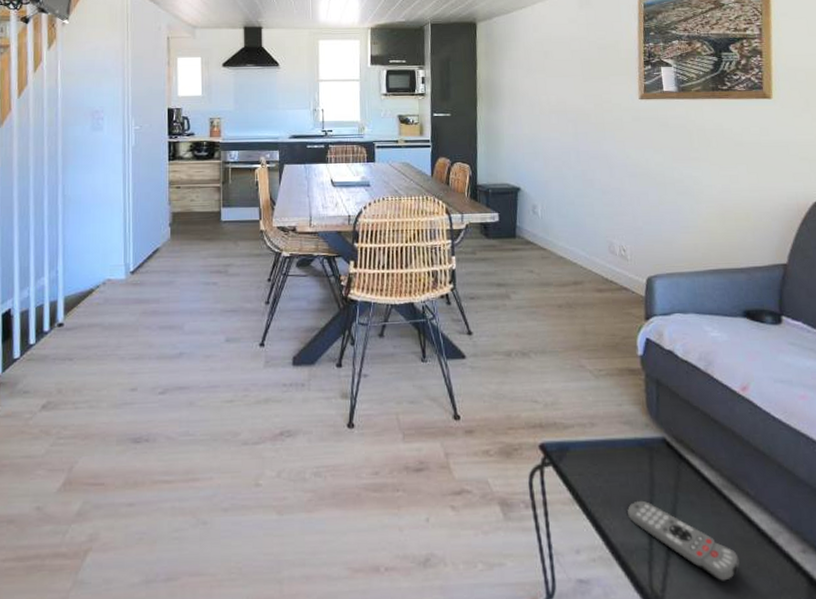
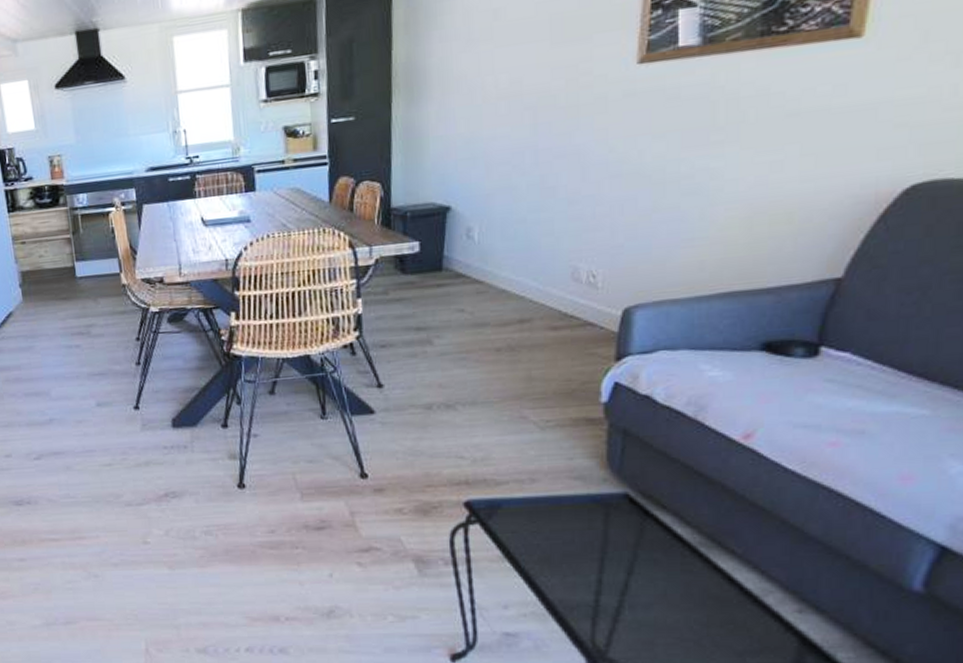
remote control: present [627,500,740,581] -> none [571,558,710,638]

